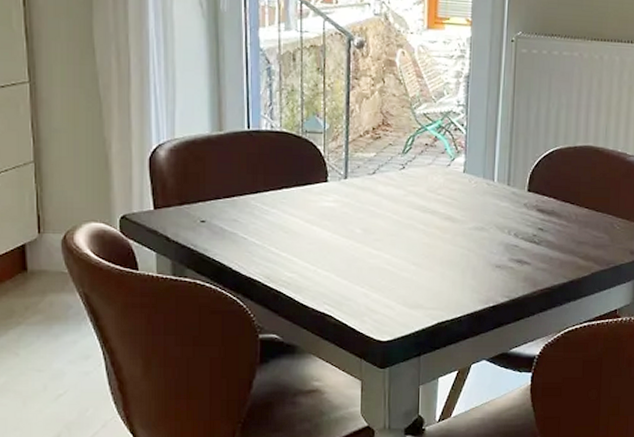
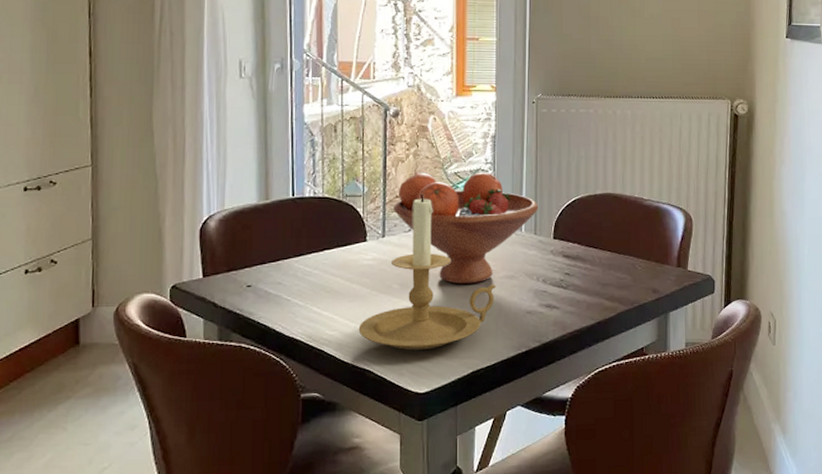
candle holder: none [318,134,465,298] -> present [358,193,497,350]
fruit bowl: none [357,111,514,234] -> present [394,172,539,284]

